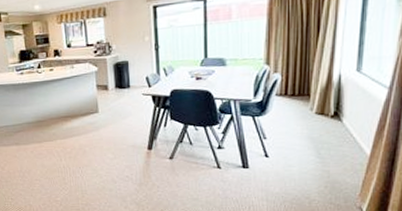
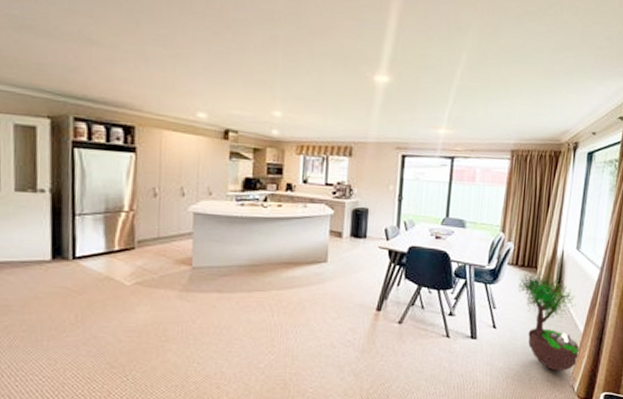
potted tree: none [290,93,368,194] -> present [518,267,580,371]

